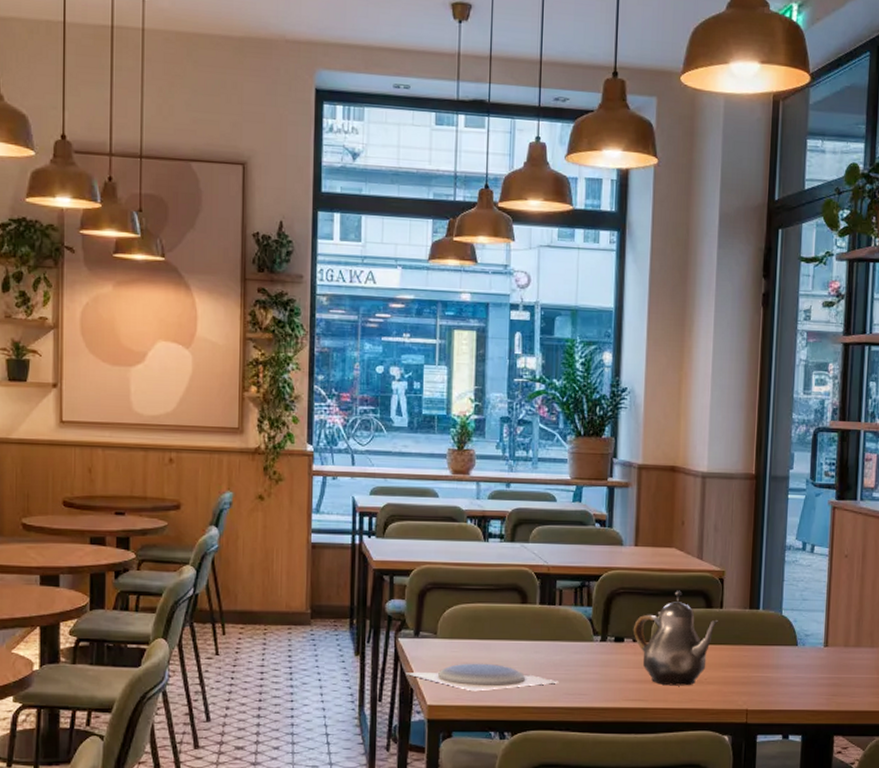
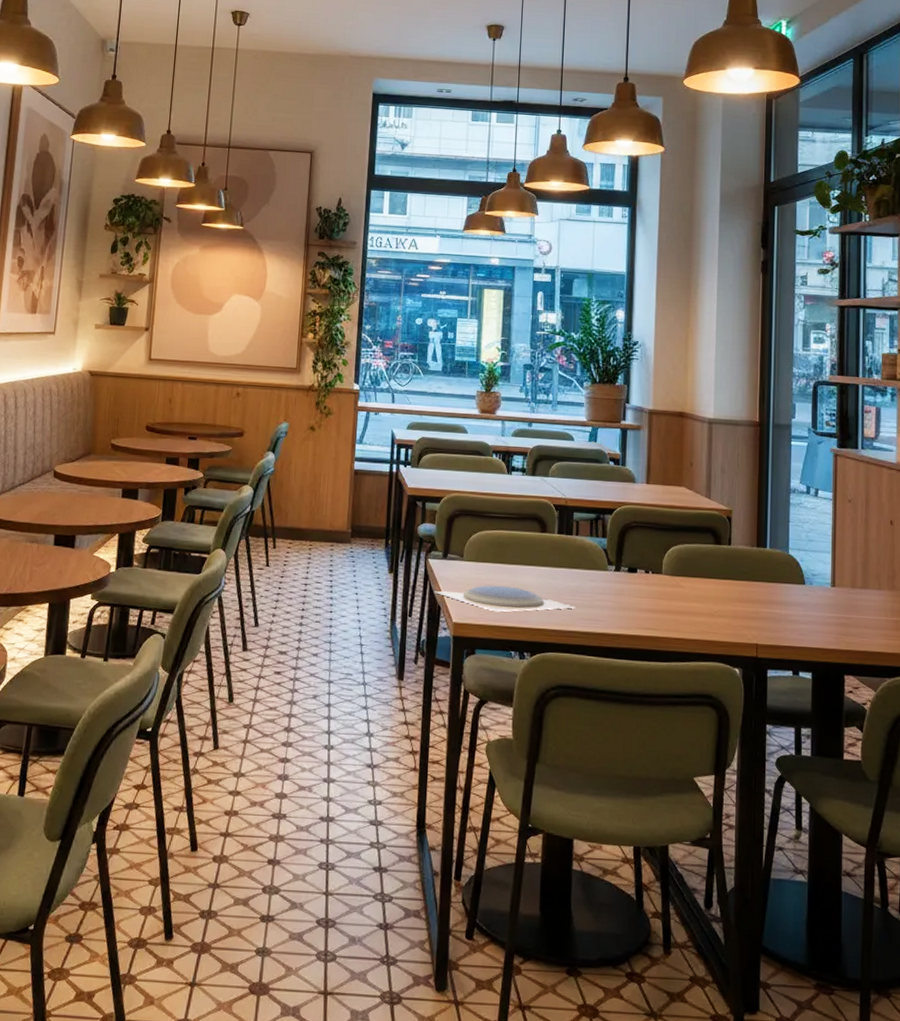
teapot: present [633,590,718,686] -> none [645,526,727,618]

